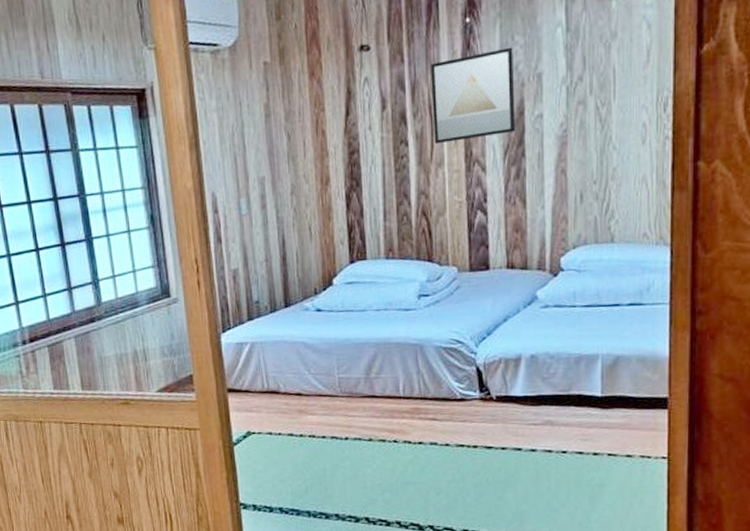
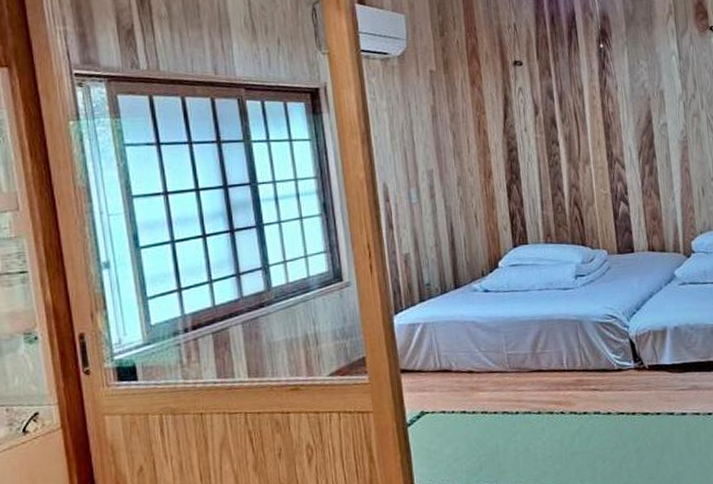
wall art: present [430,47,516,145] -> none [574,69,647,145]

